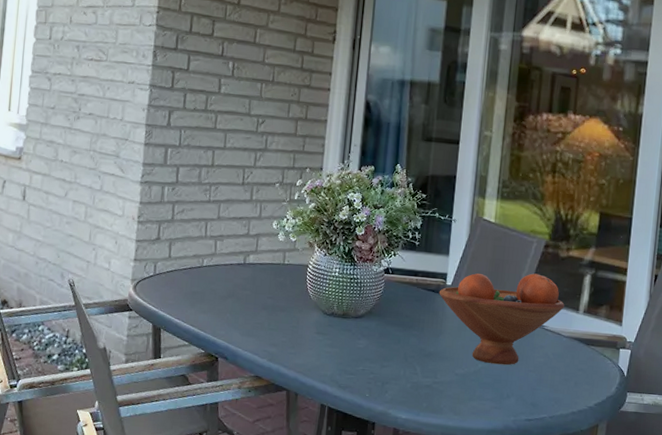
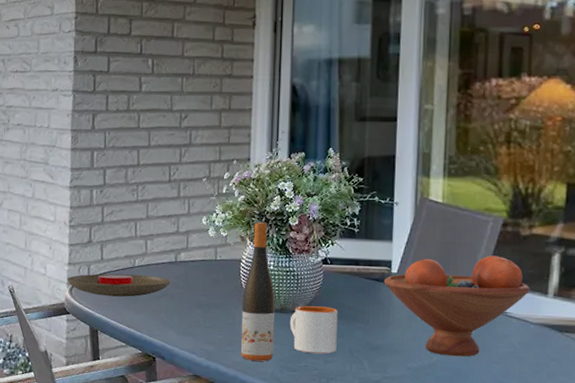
plate: none [132,271,238,296] -> present [67,273,171,297]
wine bottle: none [303,230,339,365] -> present [241,223,275,361]
mug: none [350,312,396,359] -> present [289,306,338,354]

